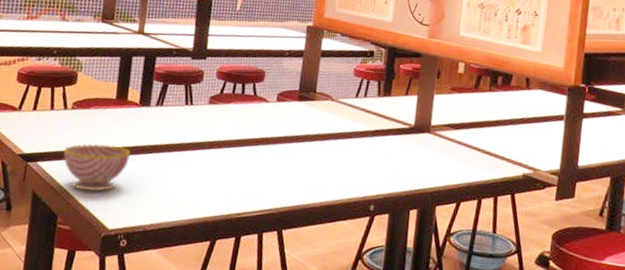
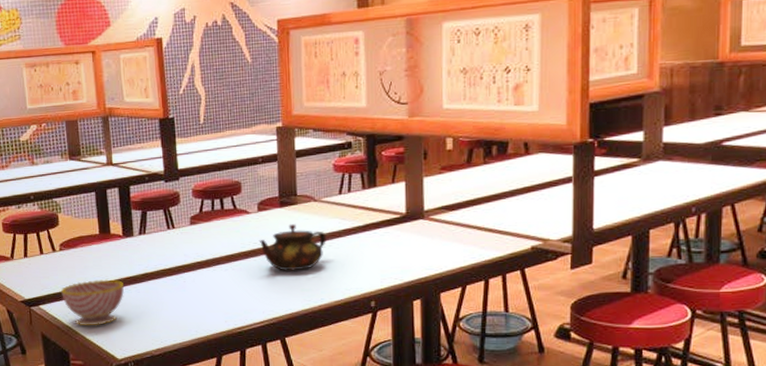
teapot: none [272,118,338,165] -> present [259,224,326,271]

